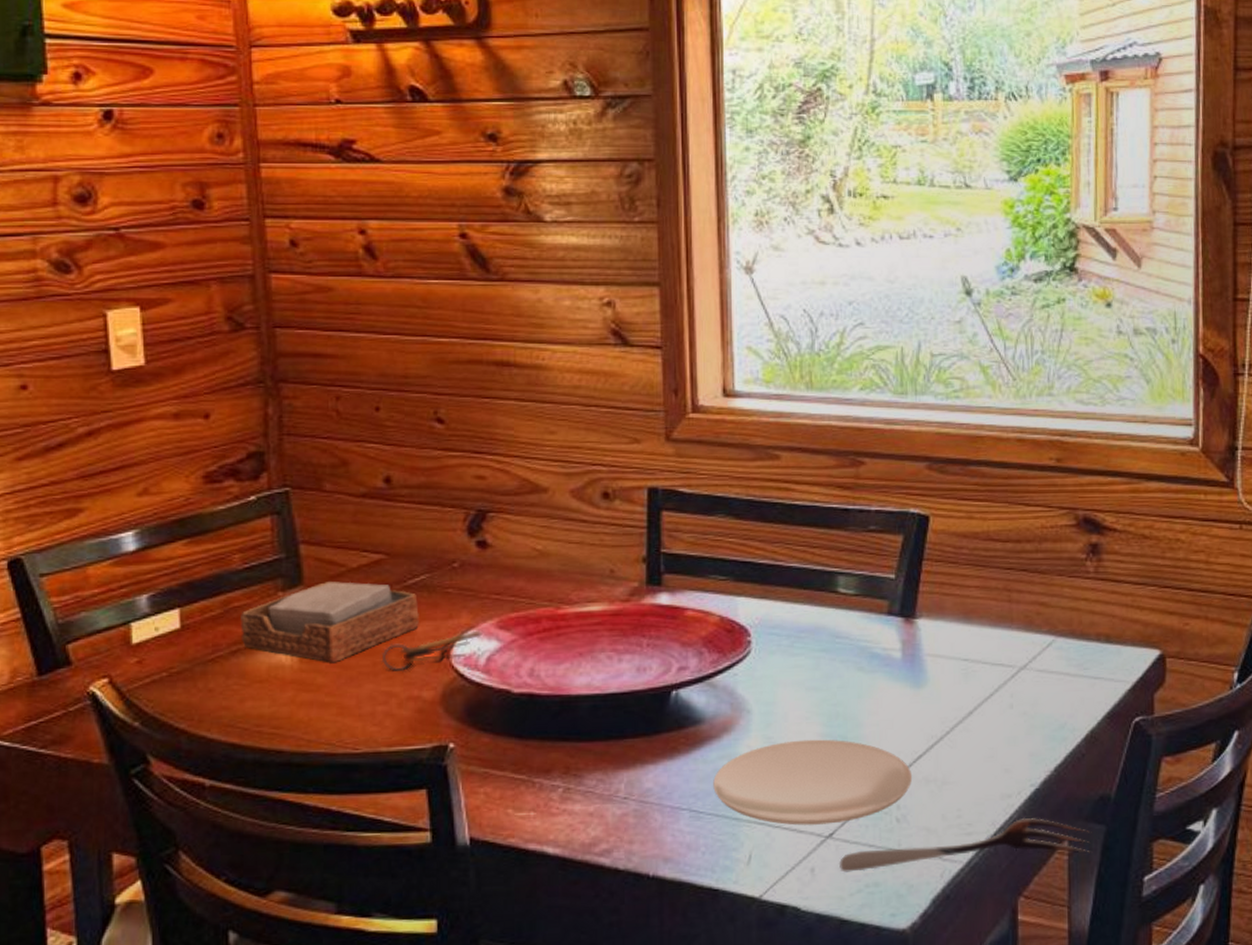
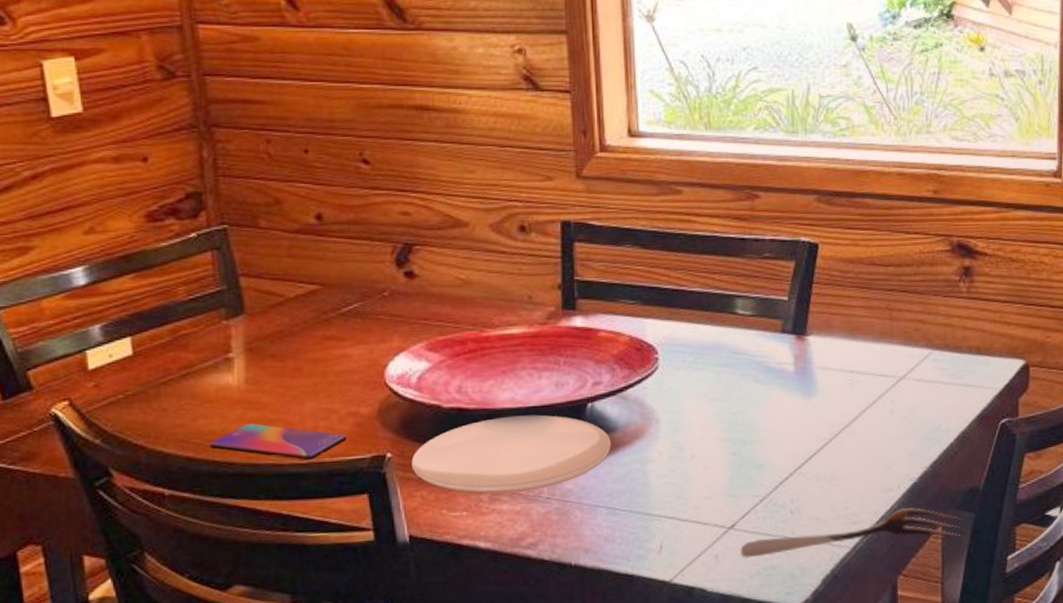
napkin holder: present [240,580,419,663] -> none [188,309,354,384]
smartphone: none [258,707,406,749] -> present [210,424,347,460]
key: present [381,630,483,673] -> none [321,352,413,391]
plate: none [476,703,697,793] -> present [411,415,611,495]
plate: present [713,739,913,826] -> none [627,443,805,519]

